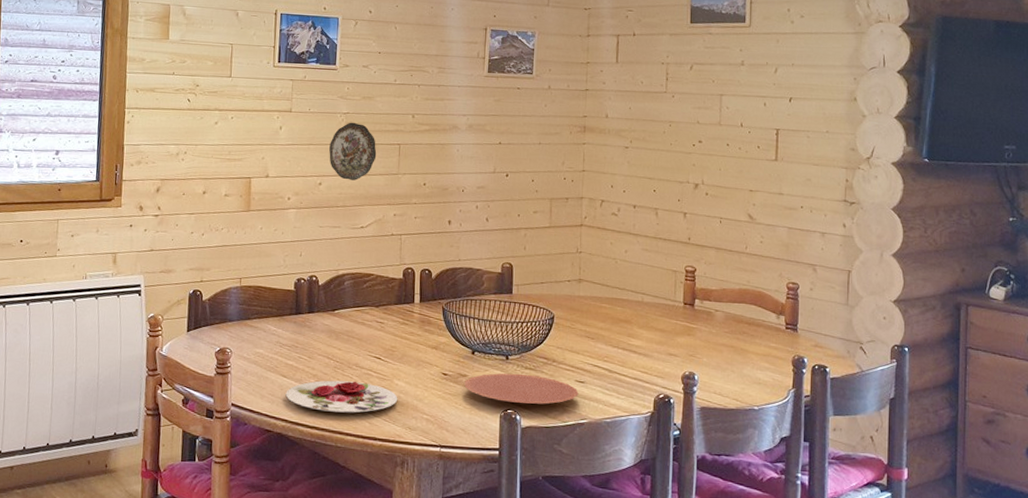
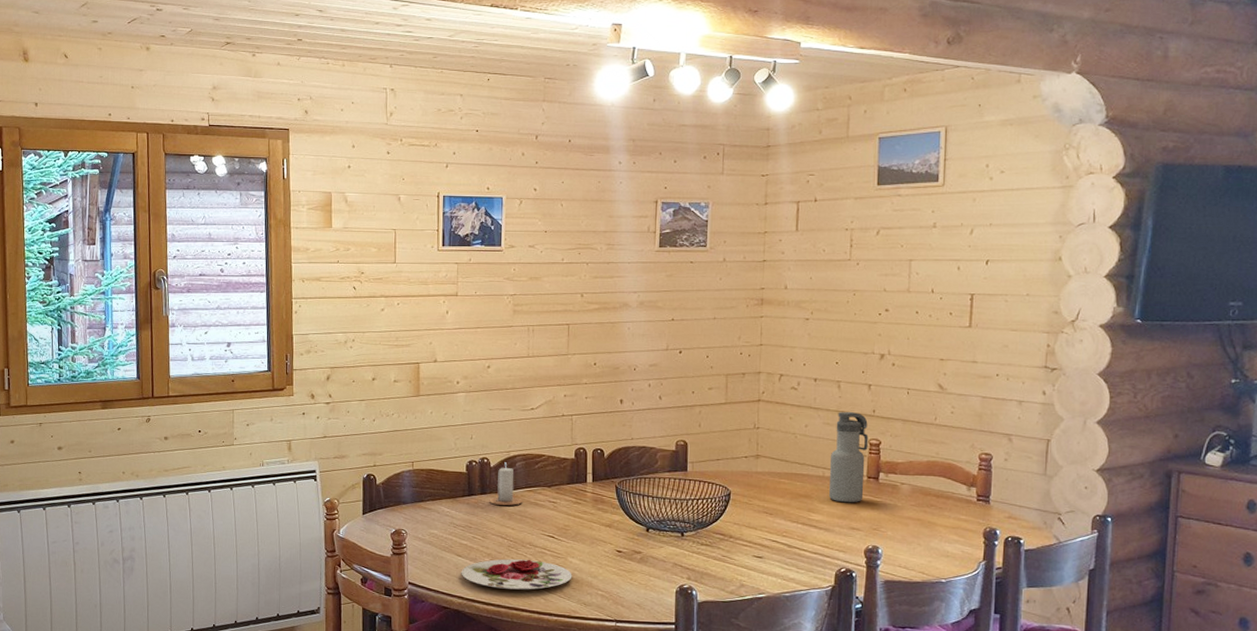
candle: none [316,280,350,325] -> present [489,462,523,506]
decorative plate: present [329,122,377,180] -> none [497,304,545,362]
plate: present [464,373,579,405] -> none [639,549,756,580]
water bottle: none [648,238,684,329] -> present [829,411,869,503]

